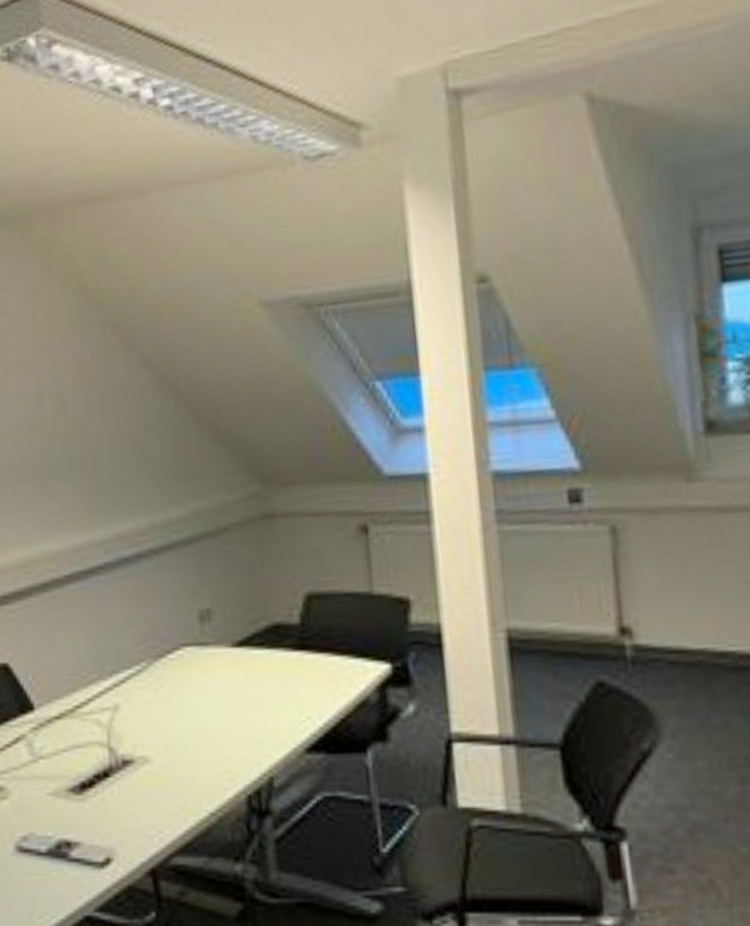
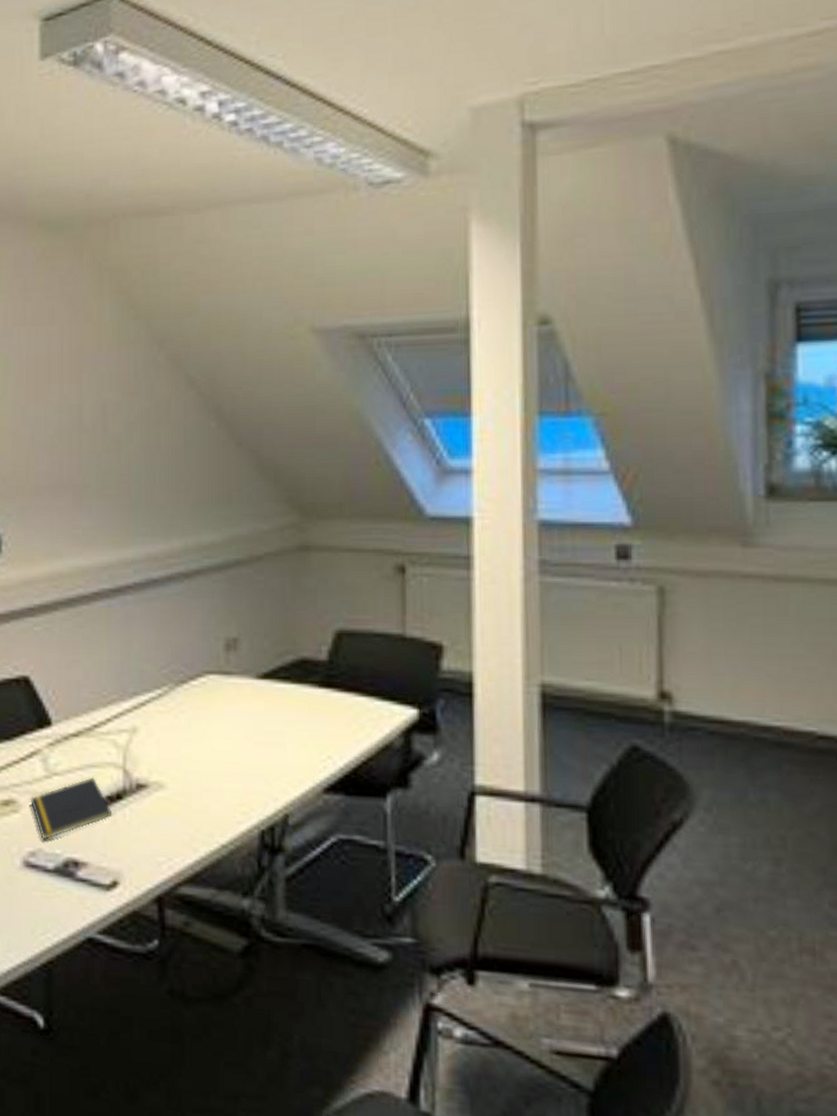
notepad: none [18,757,101,824] -> present [30,777,113,840]

